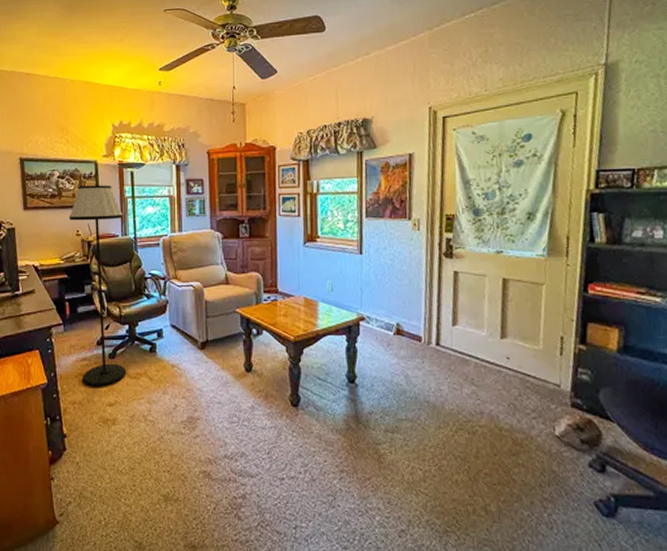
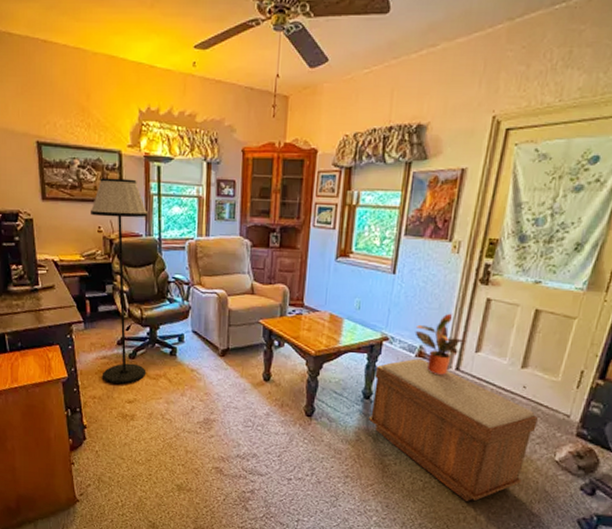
bench: none [356,337,529,491] -> present [369,358,538,502]
potted plant: none [389,288,441,351] -> present [415,313,466,375]

